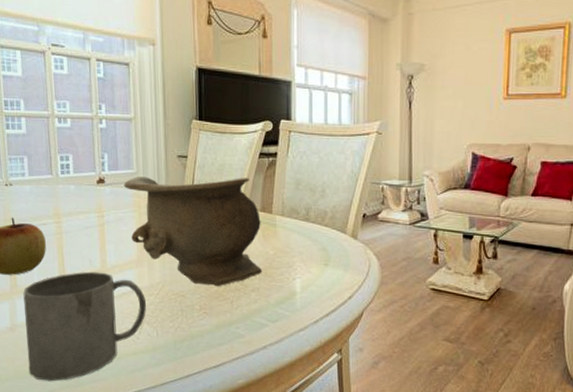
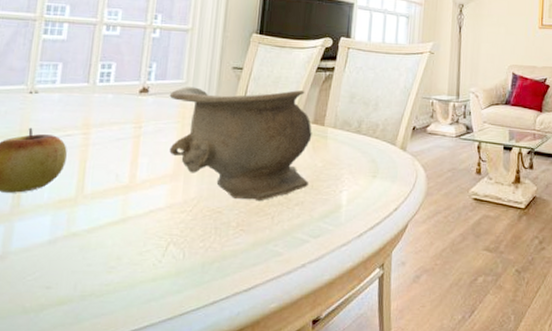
mug: present [23,271,146,381] -> none [13,187,176,320]

